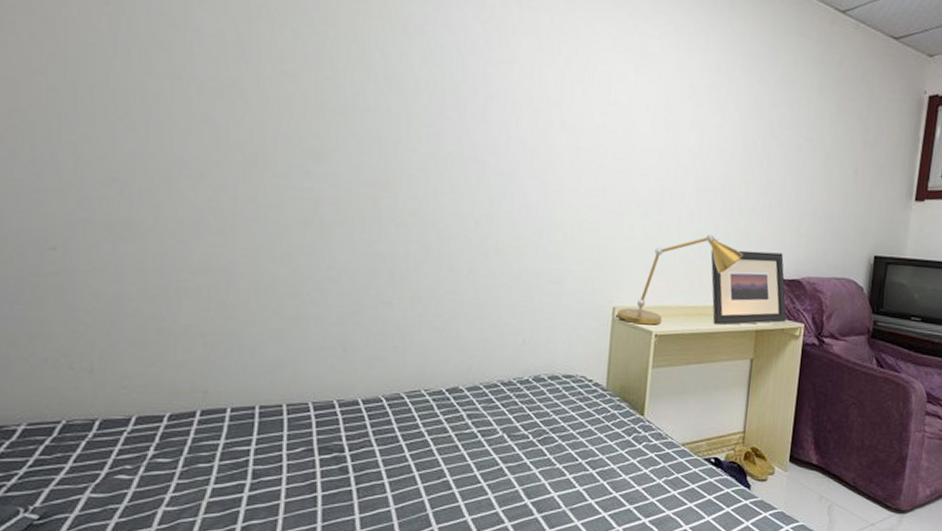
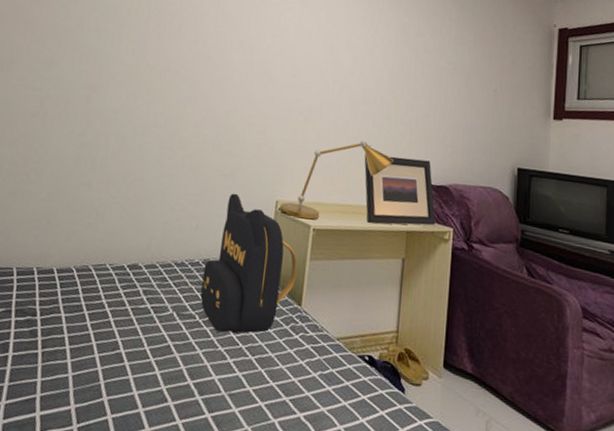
backpack: none [533,301,639,450] -> present [200,193,298,334]

